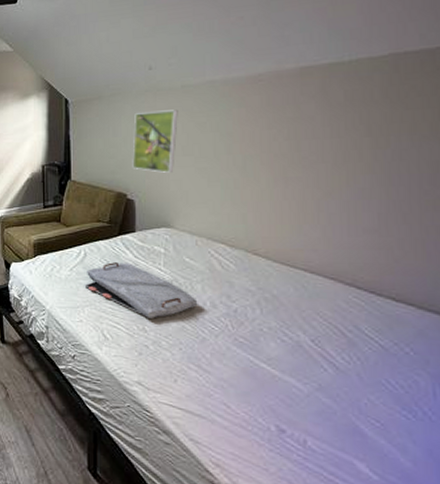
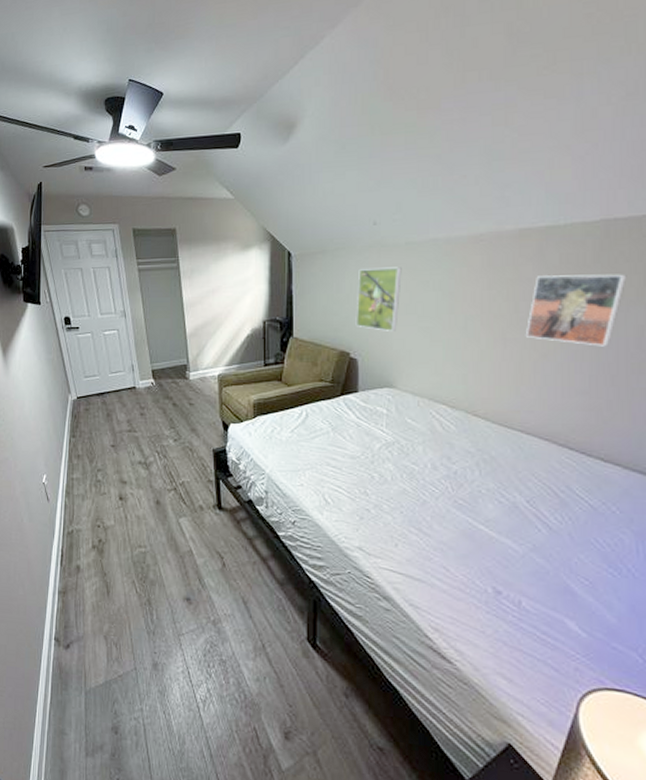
serving tray: present [84,262,198,318] -> none [305,423,419,481]
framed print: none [307,108,420,184] -> present [525,274,627,347]

